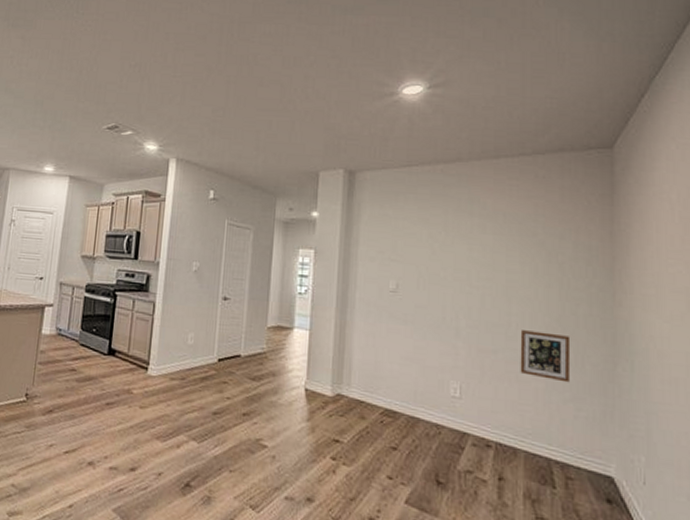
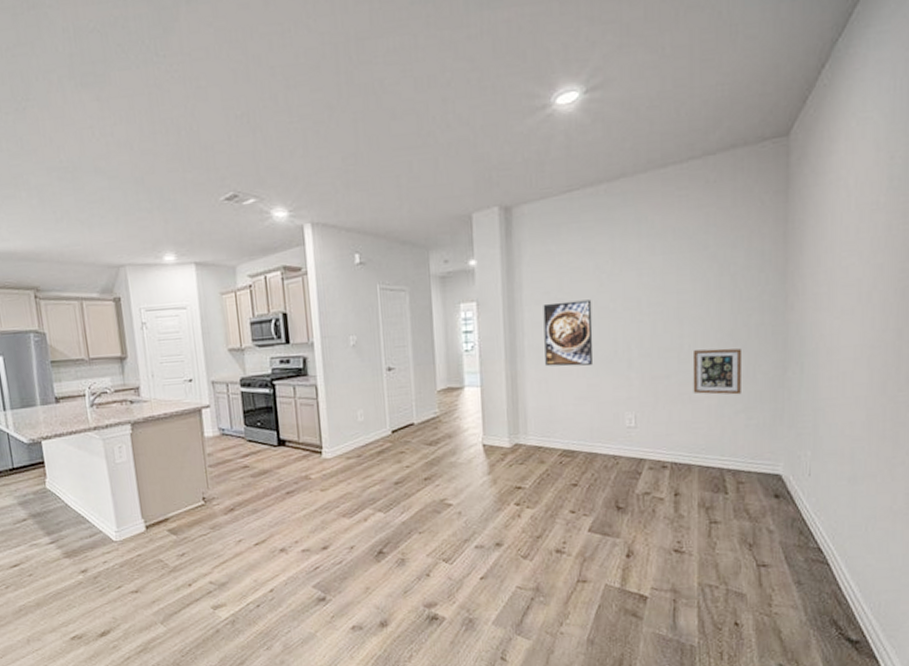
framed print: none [374,262,423,327] -> present [543,299,593,367]

